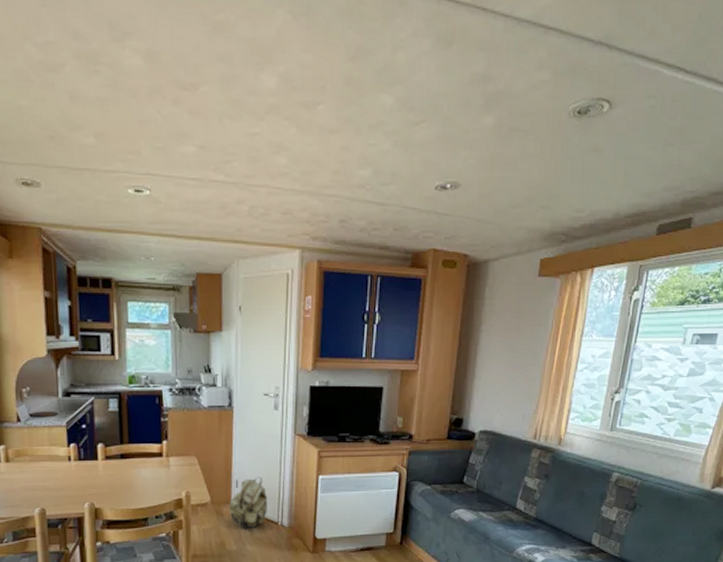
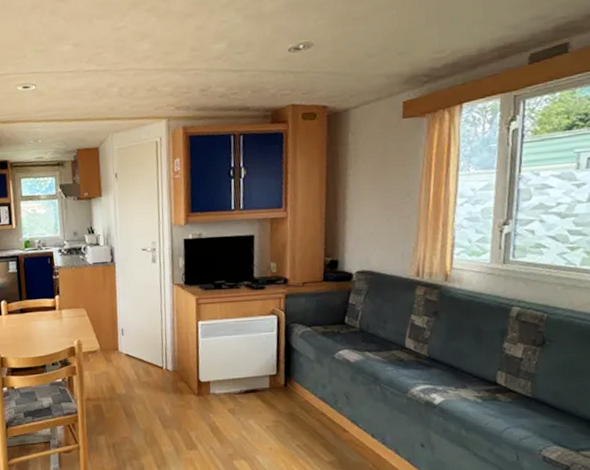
backpack: present [228,477,267,529] -> none [116,325,152,374]

